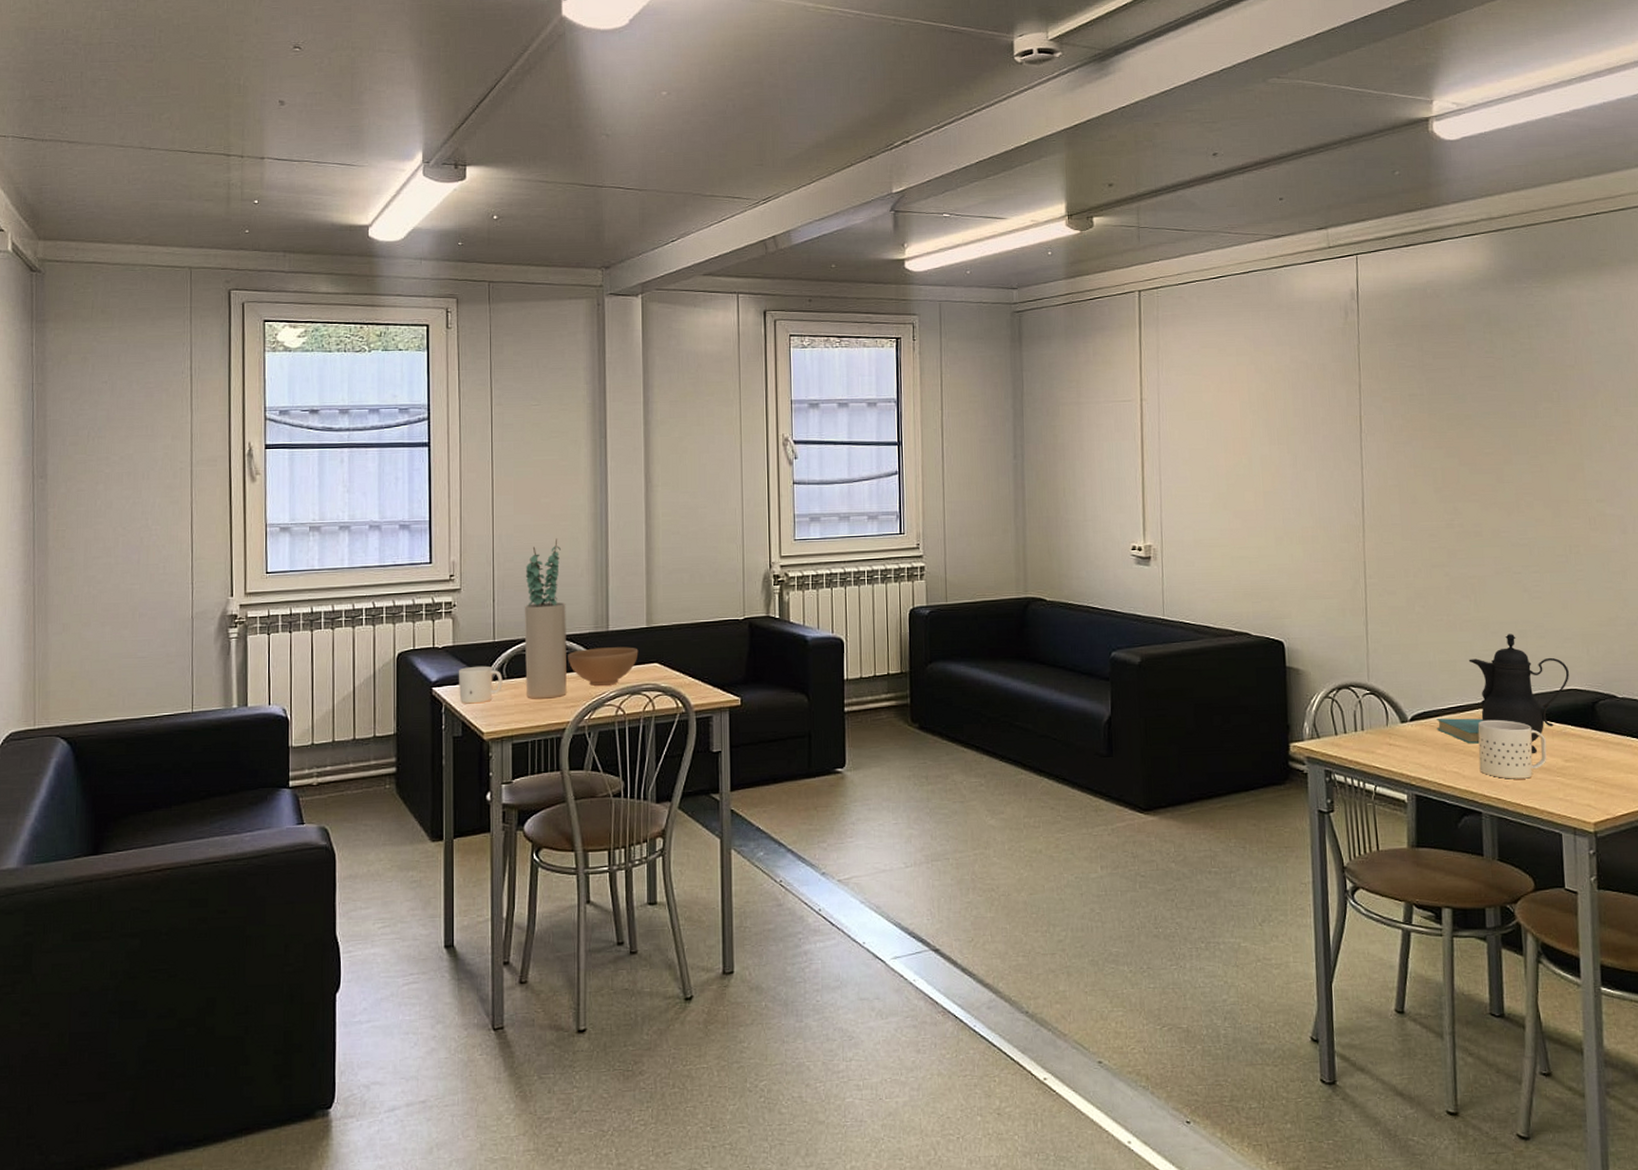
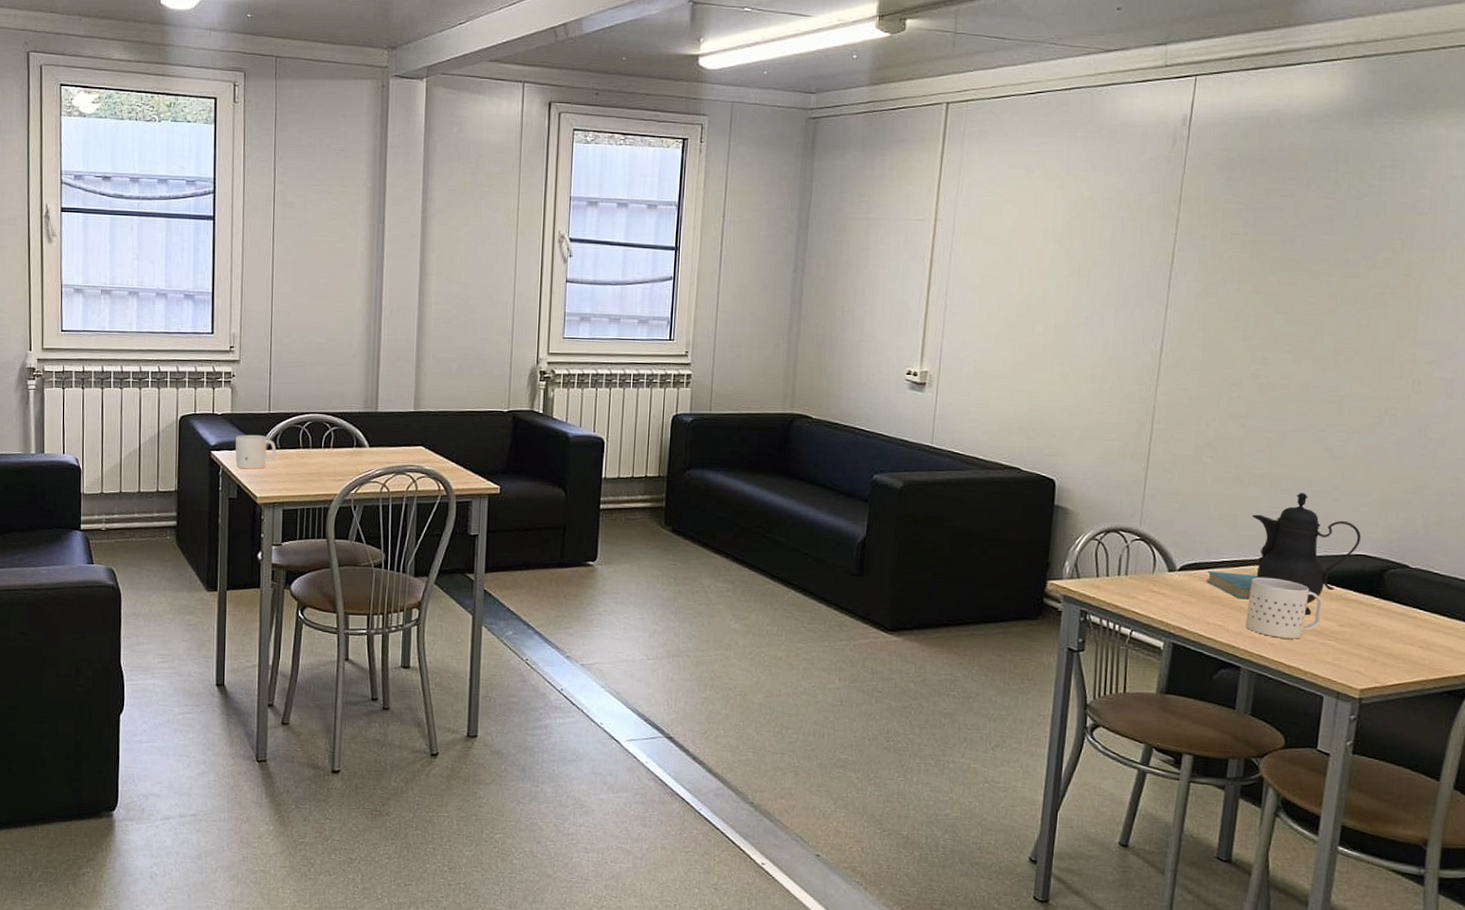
vase: present [524,538,567,699] -> none [297,319,338,471]
bowl: present [568,647,639,686] -> none [338,427,405,463]

